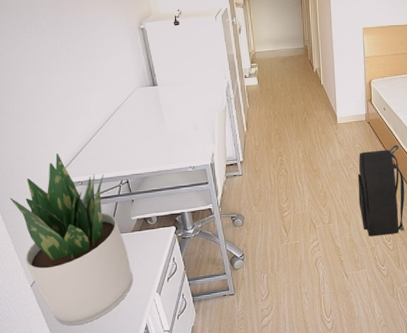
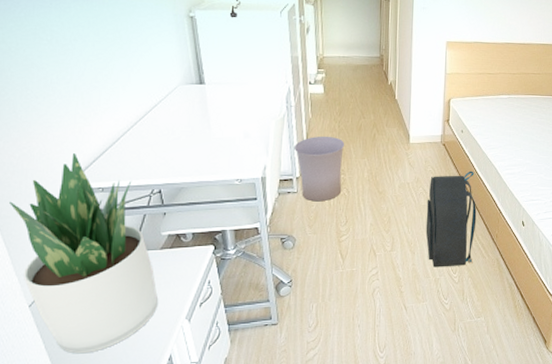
waste bin: none [237,122,281,183] -> present [295,136,345,202]

